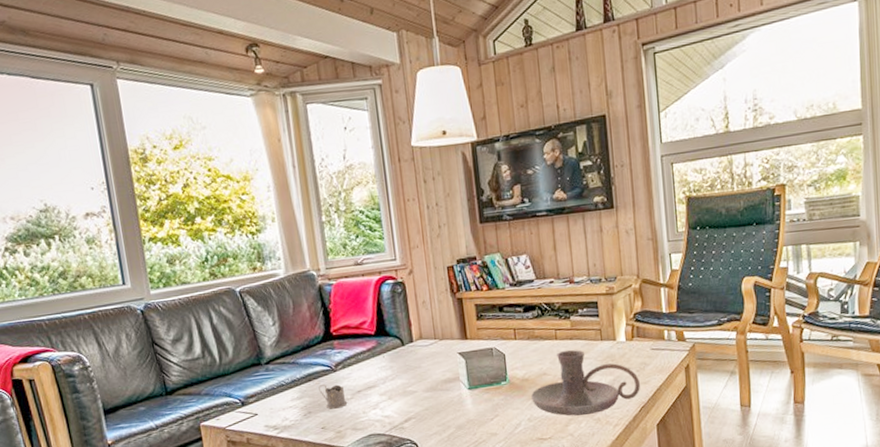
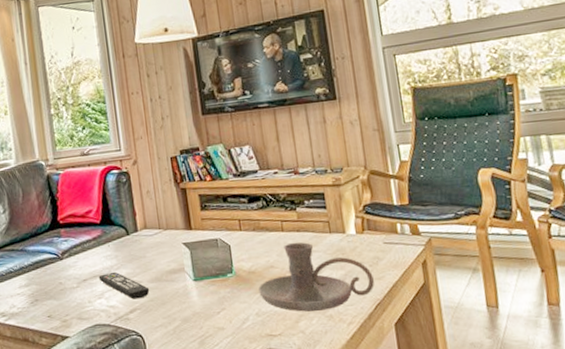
tea glass holder: present [318,384,348,409] -> none [45,271,74,298]
remote control: none [373,382,425,409] -> present [98,271,150,299]

